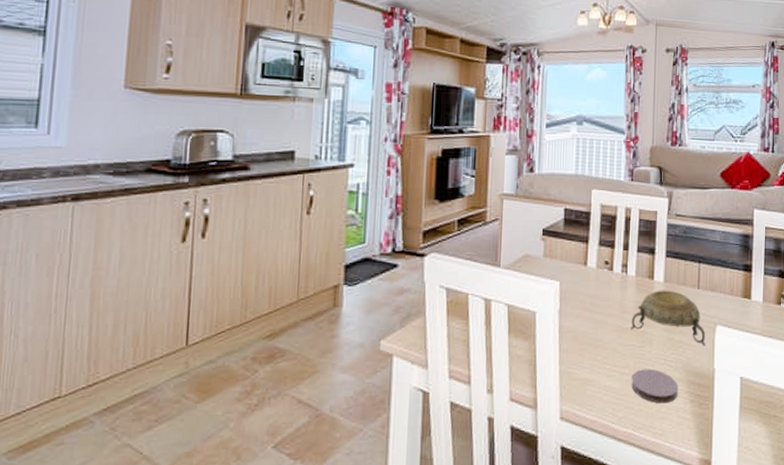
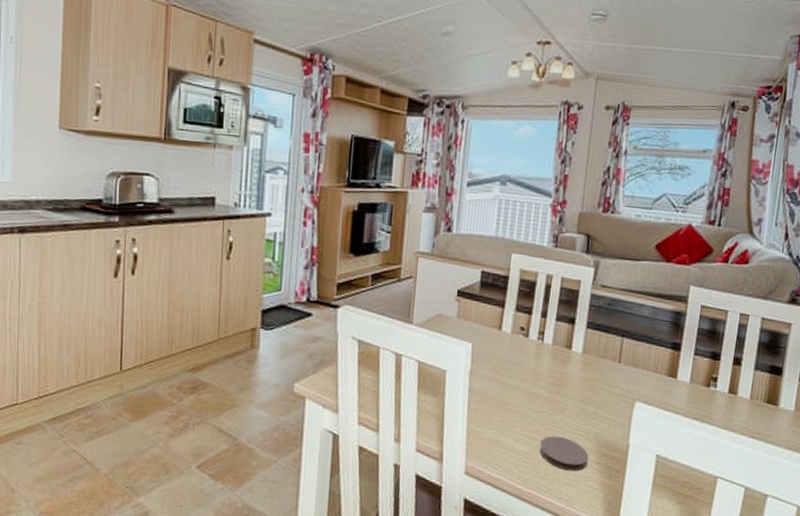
decorative bowl: present [631,290,706,346] -> none [543,360,623,421]

